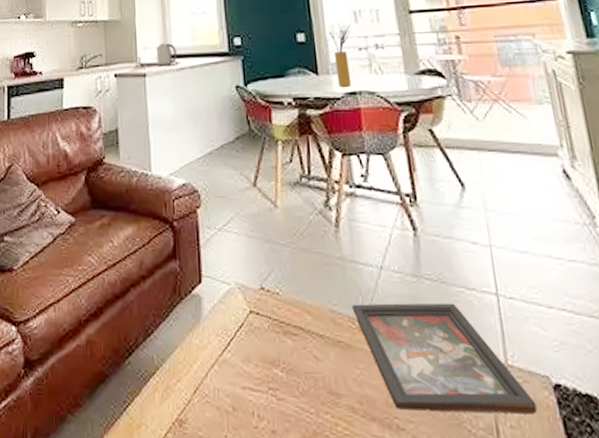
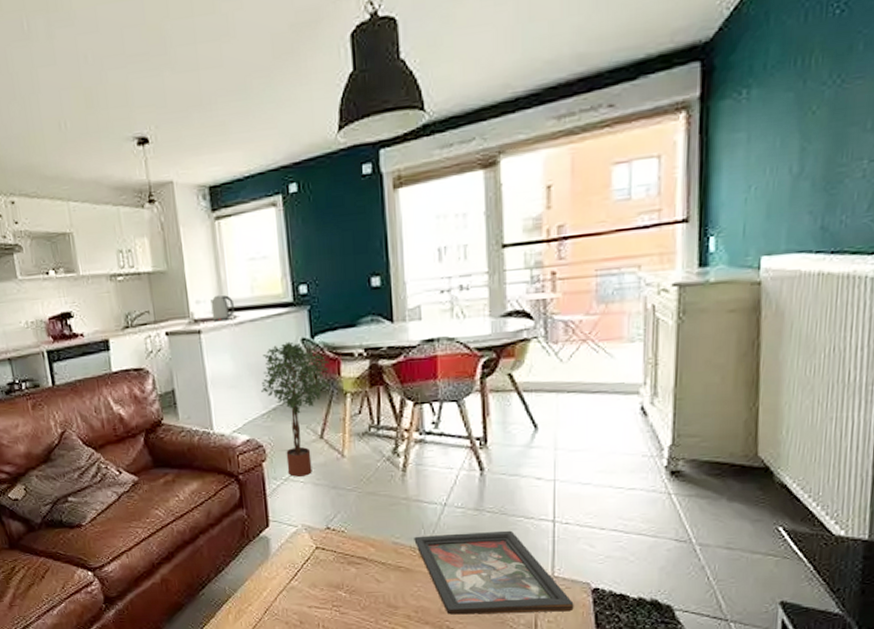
potted tree: none [198,88,262,227] -> present [261,341,330,477]
vase: present [328,23,352,87] -> none [408,262,434,334]

